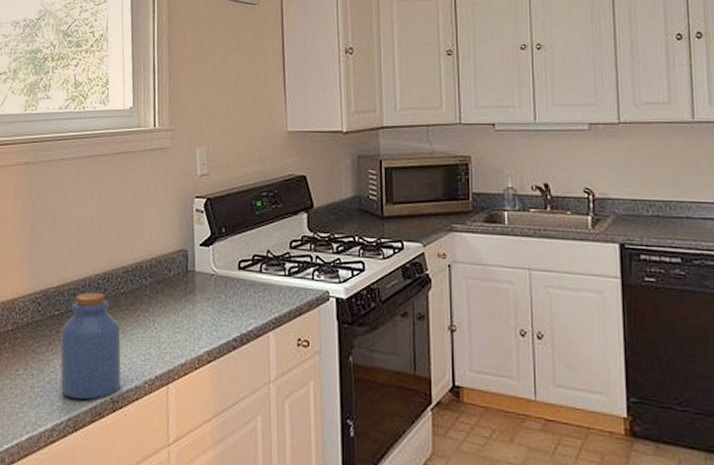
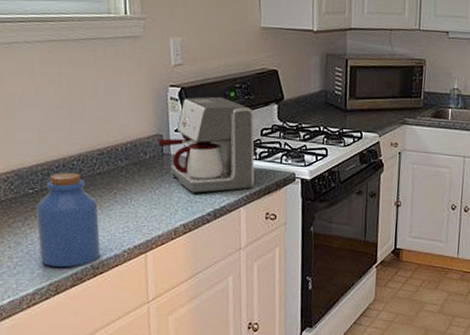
coffee maker: none [182,206,284,315] -> present [158,96,255,193]

